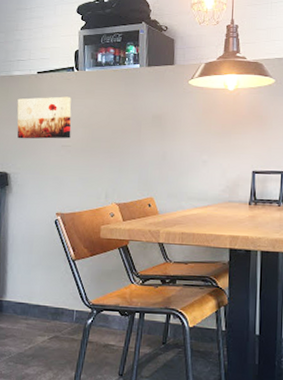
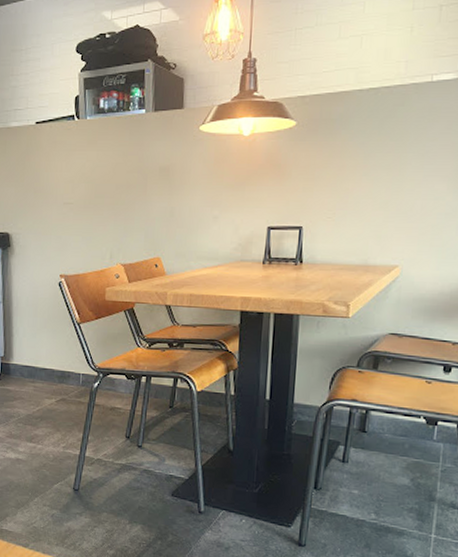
wall art: present [17,96,72,139] -> none [16,149,73,197]

